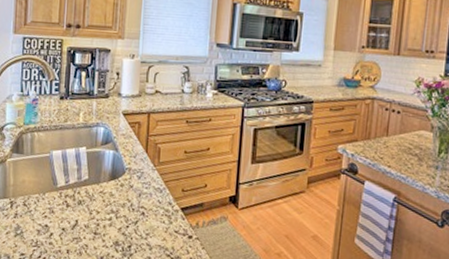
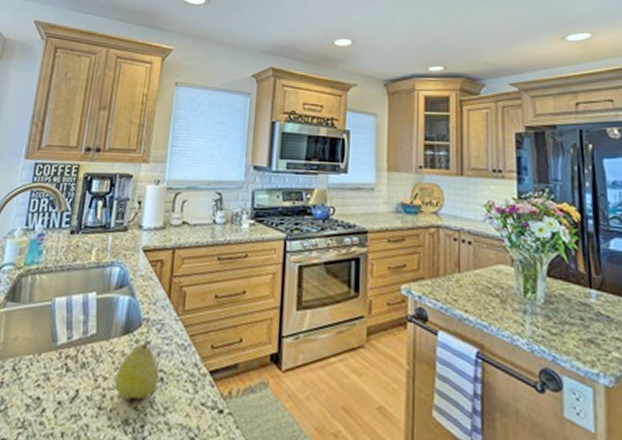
fruit: none [106,185,141,229] -> present [114,340,159,401]

